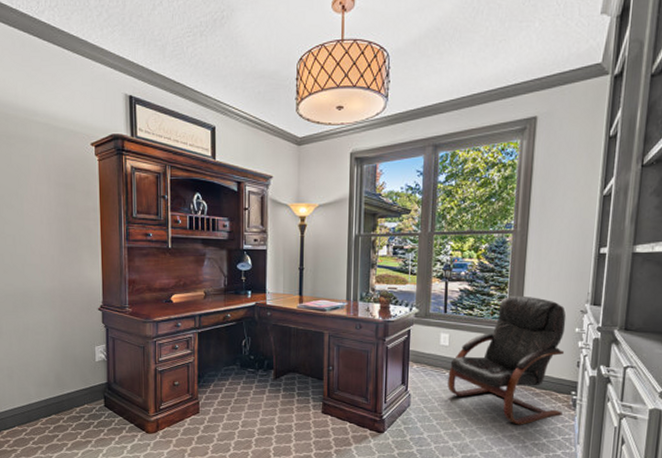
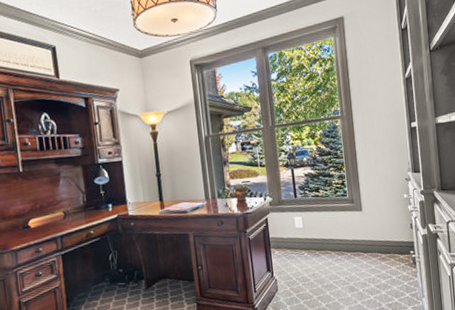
armchair: present [448,295,567,425] -> none [307,172,407,290]

